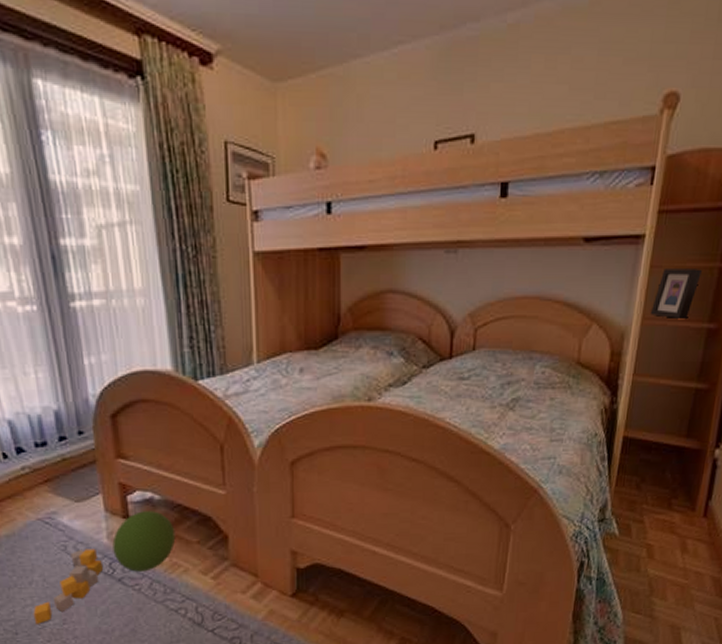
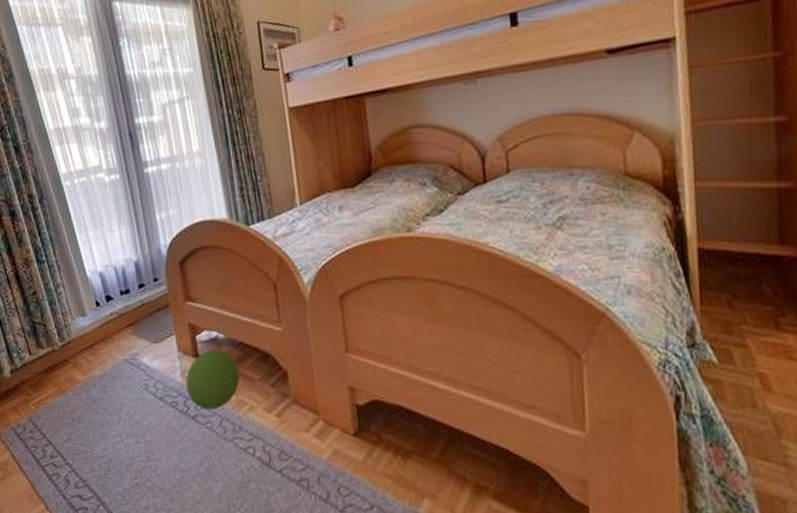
toy blocks: present [33,548,104,624] -> none [122,387,180,461]
picture frame: present [651,269,702,320] -> none [700,61,753,117]

